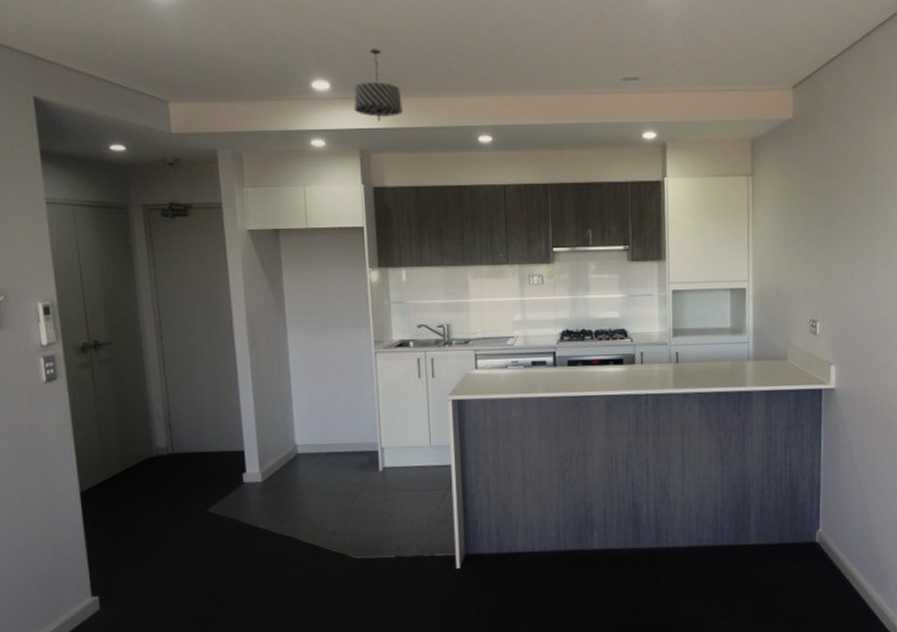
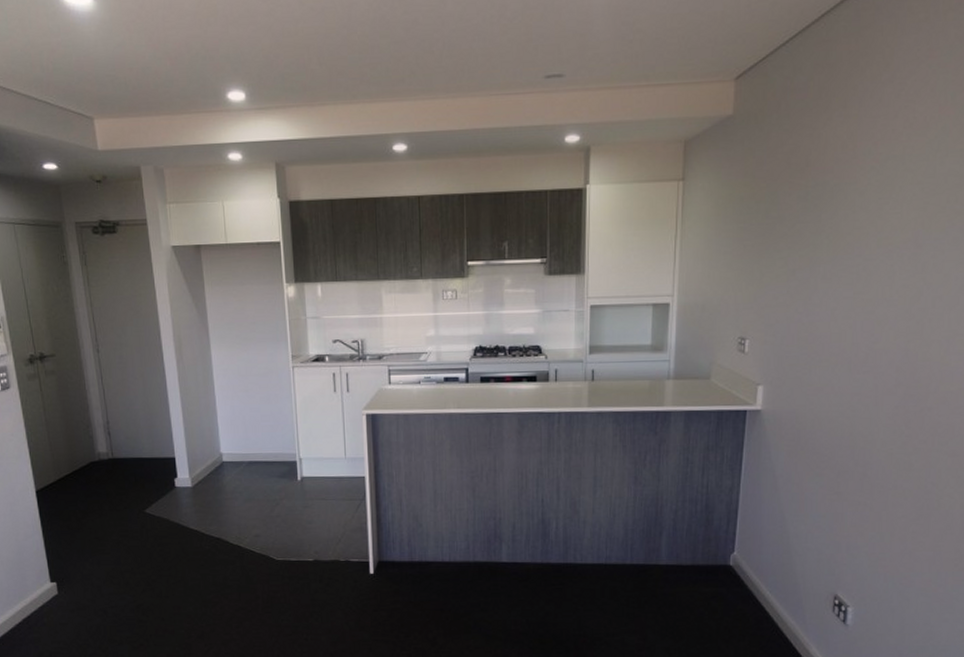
pendant light: present [353,49,403,122] -> none [268,54,317,133]

